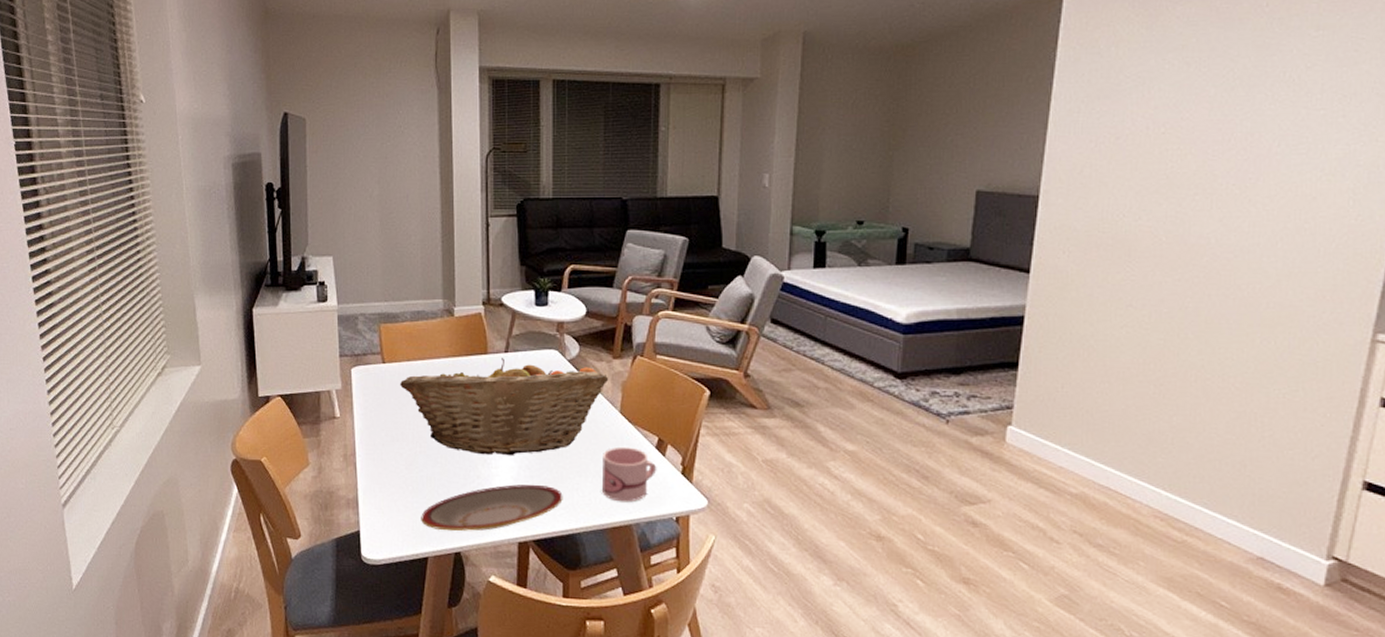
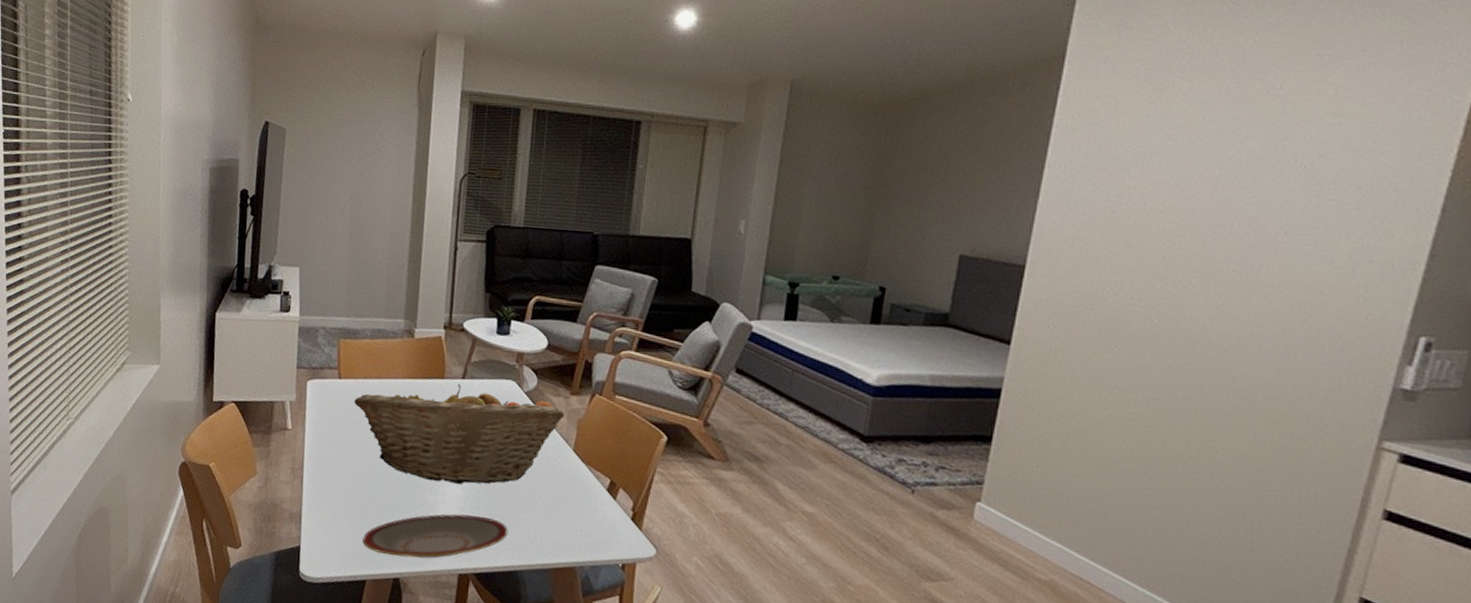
mug: present [602,446,657,502] -> none [549,485,607,544]

